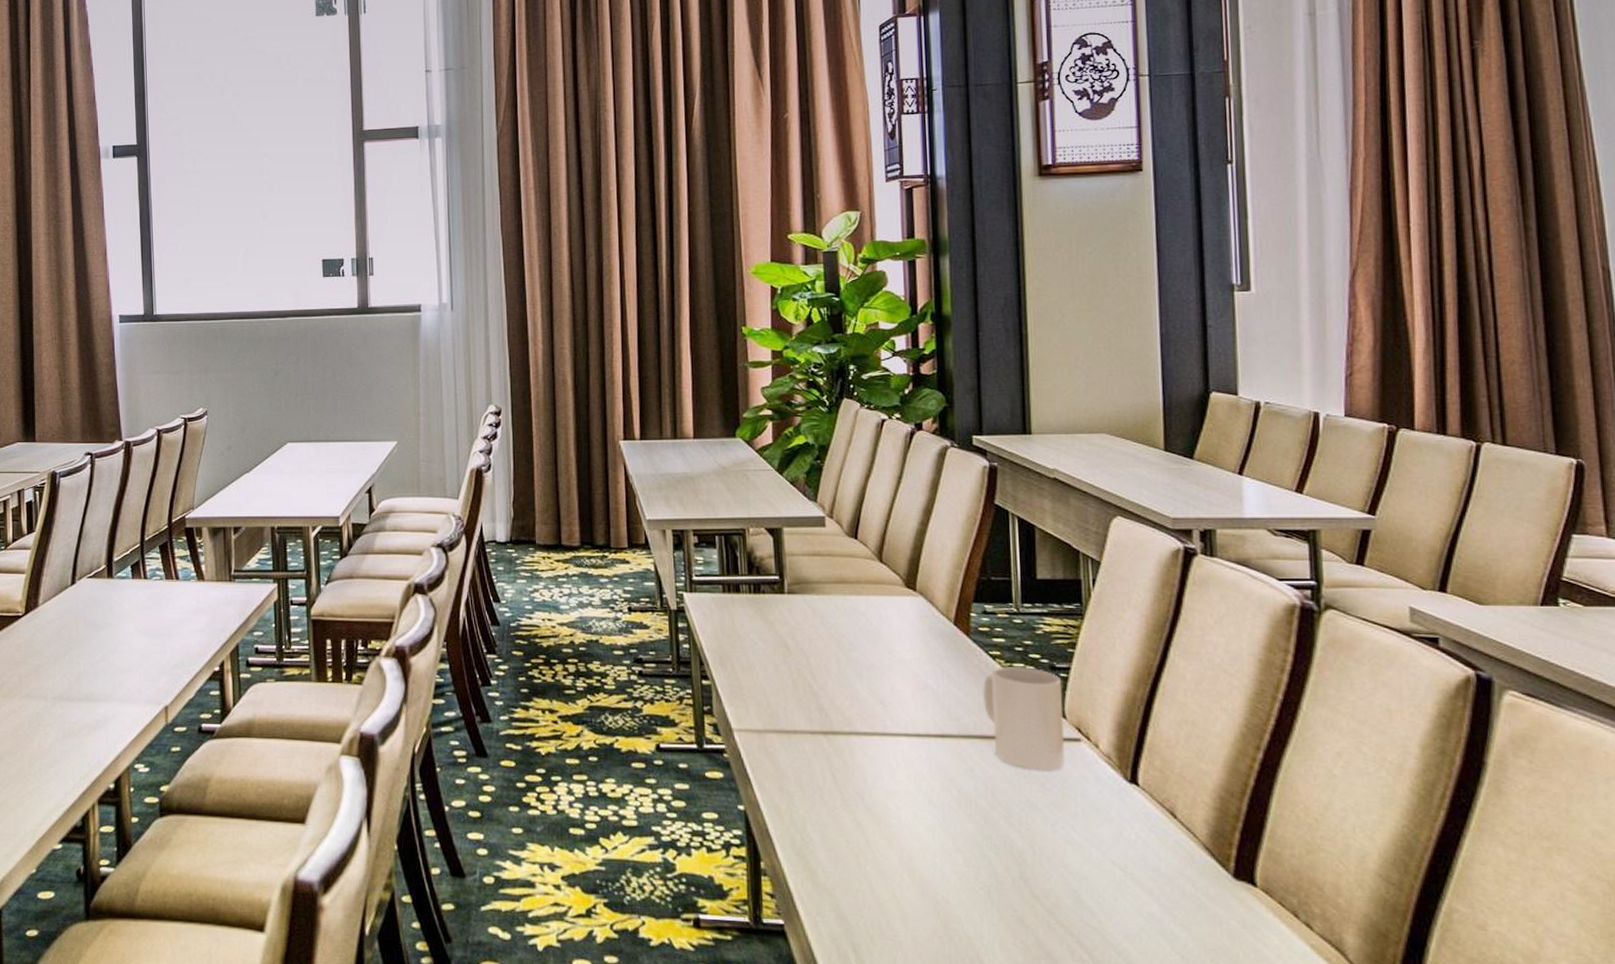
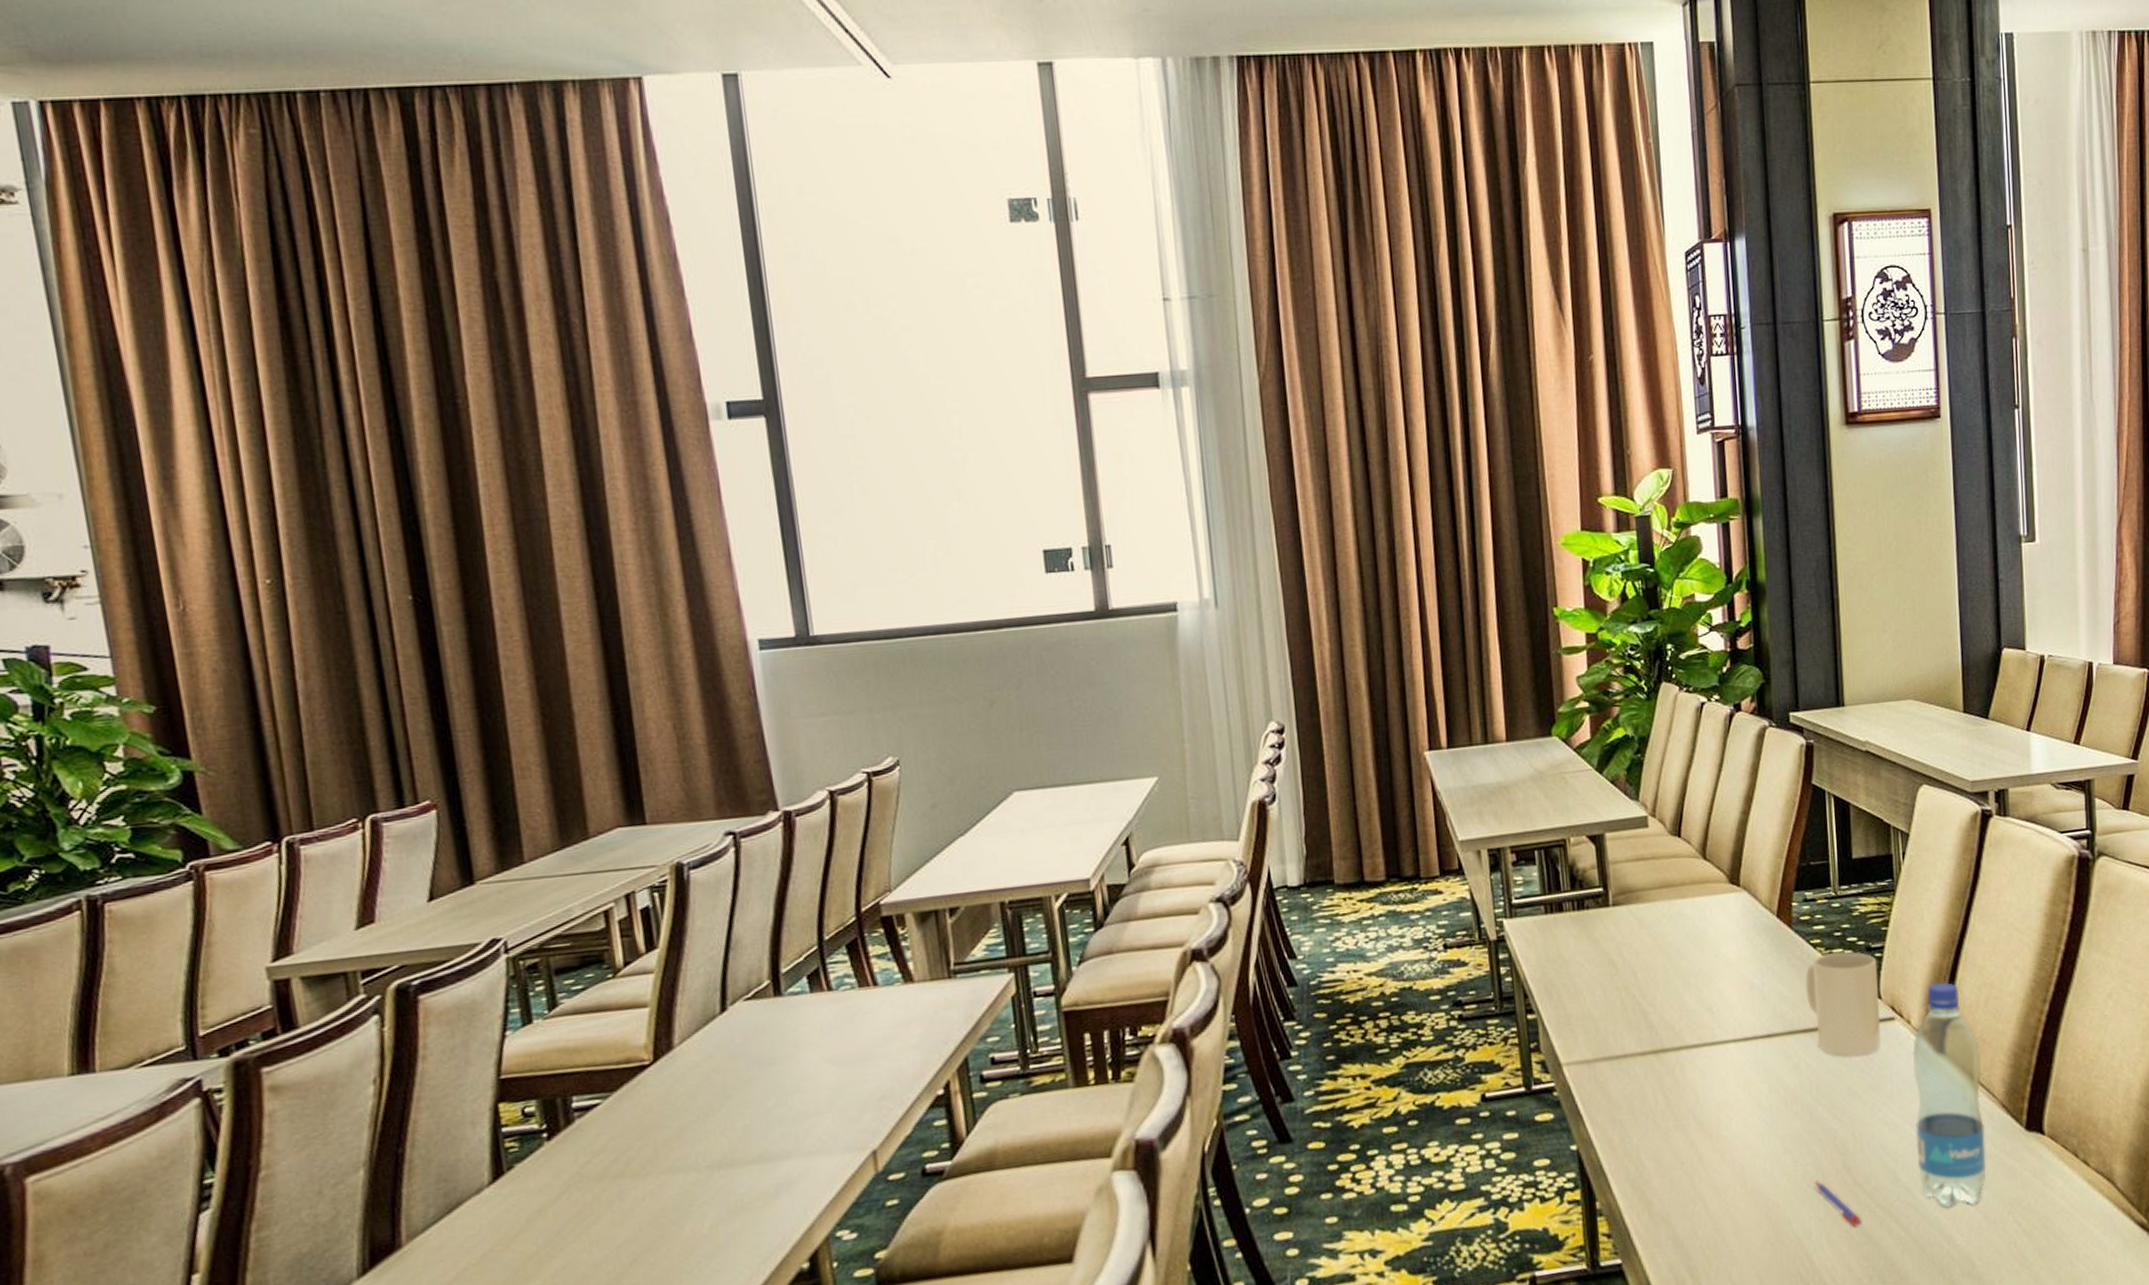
pen: none [987,885,1040,939] -> present [1814,1181,1862,1227]
bottle: none [1099,712,1185,944] -> present [1912,982,1986,1207]

